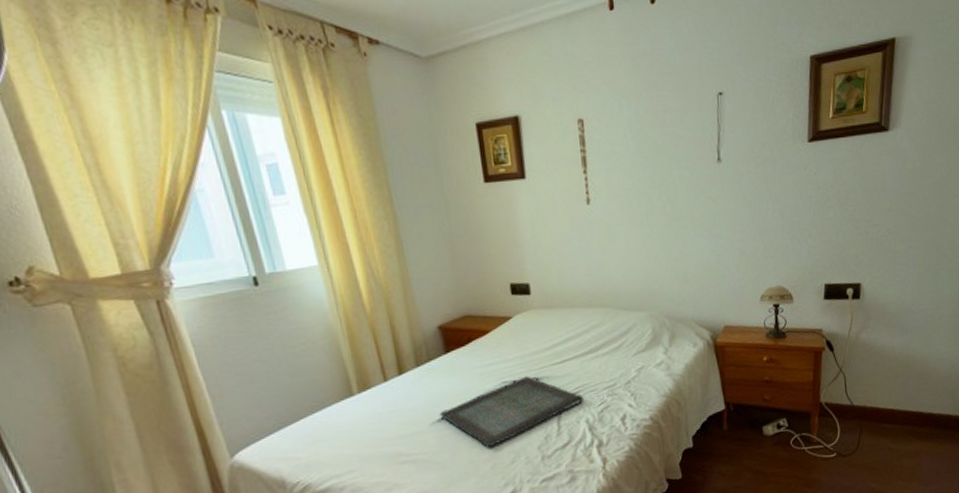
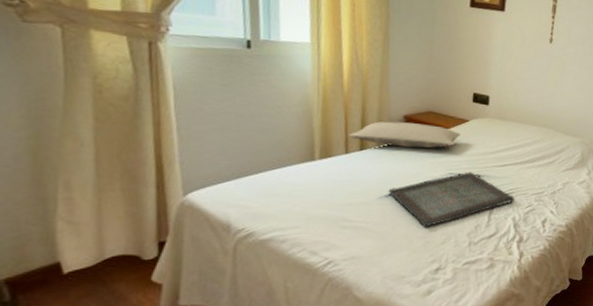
pillow: none [383,330,506,365] -> present [349,121,461,149]

